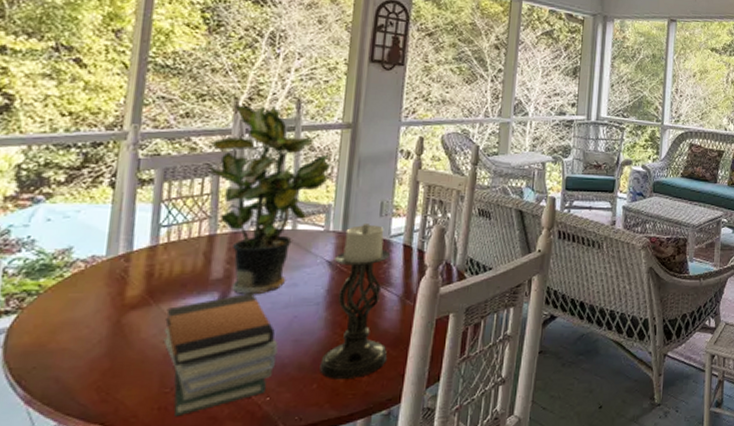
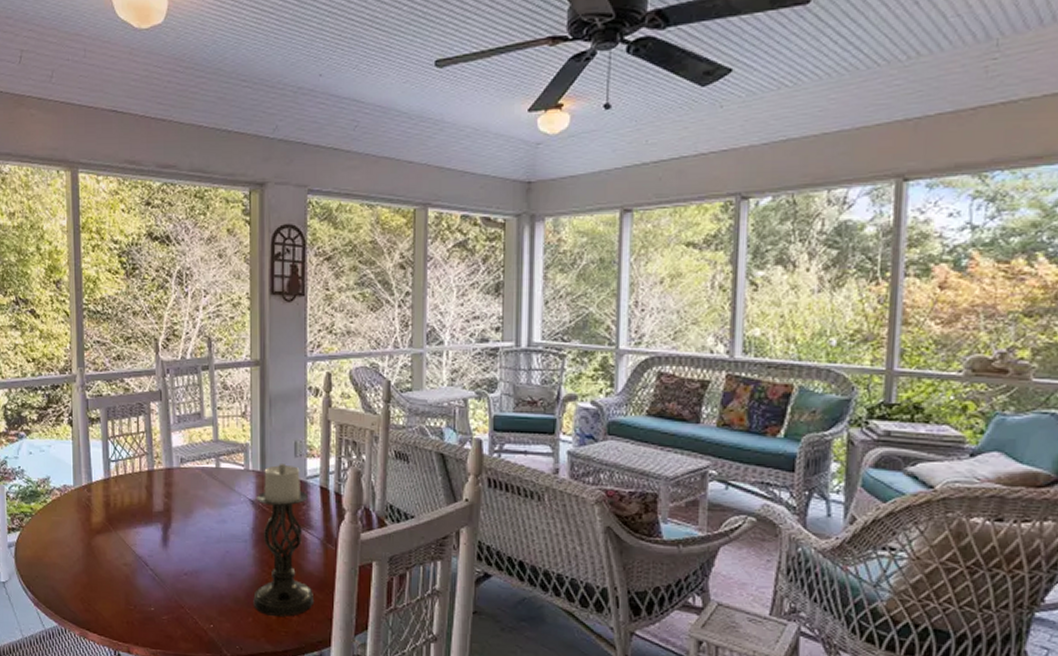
book stack: present [163,292,278,417] -> none [123,526,215,632]
potted plant: present [207,104,332,294] -> none [140,344,245,528]

